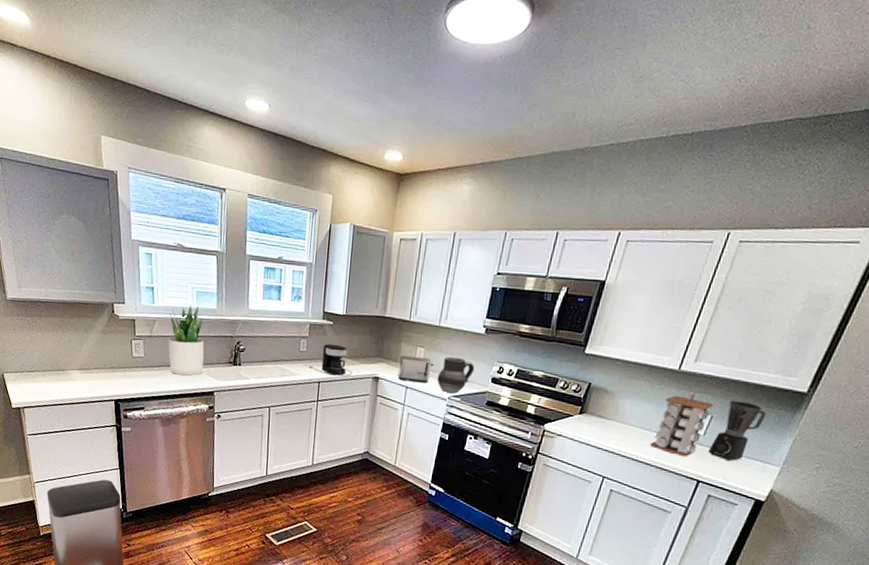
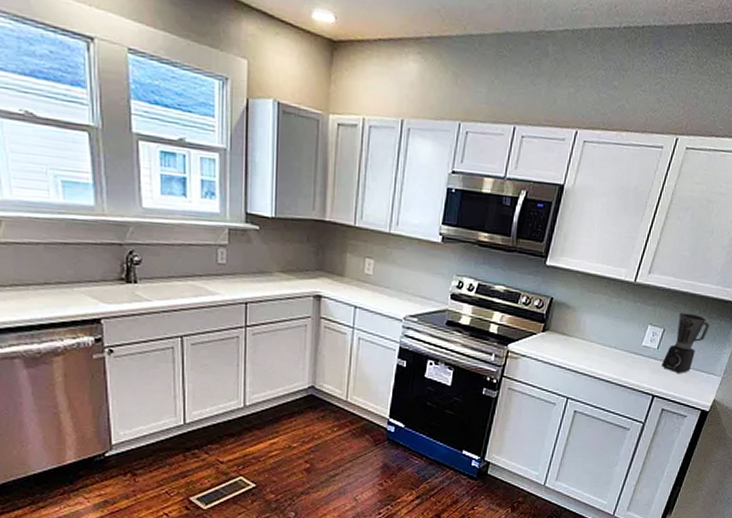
planter: present [168,304,205,376] -> none [23,199,81,298]
coffee maker: present [308,343,353,377] -> none [231,254,289,295]
toaster: present [397,355,434,383] -> none [343,268,386,302]
ceramic jug: present [437,356,475,394] -> none [390,269,432,313]
spice rack: present [650,392,713,458] -> none [610,305,665,373]

